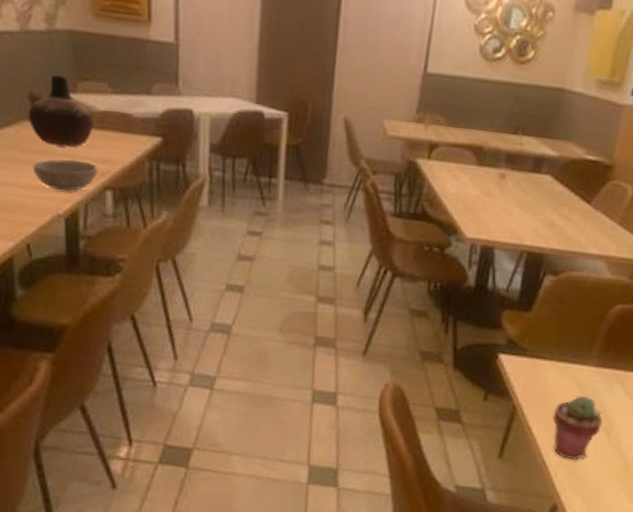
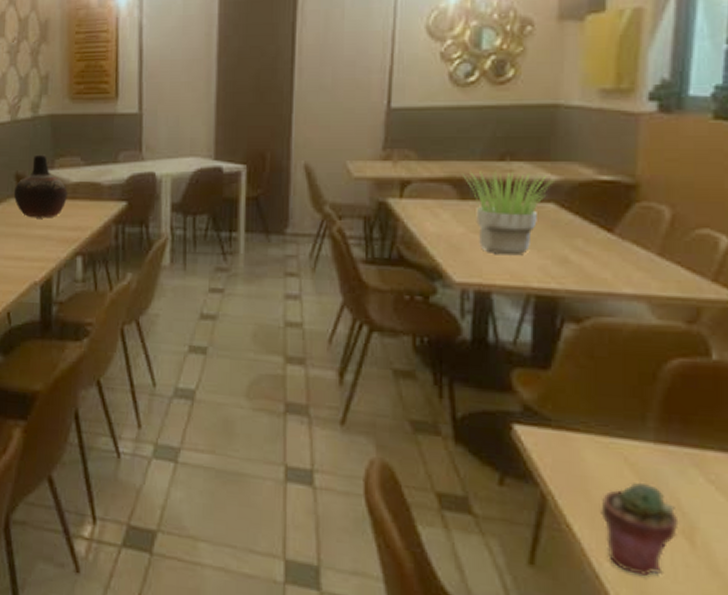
bowl: present [32,159,99,192] -> none [15,230,71,260]
potted plant: none [482,141,553,218] -> present [463,170,554,256]

